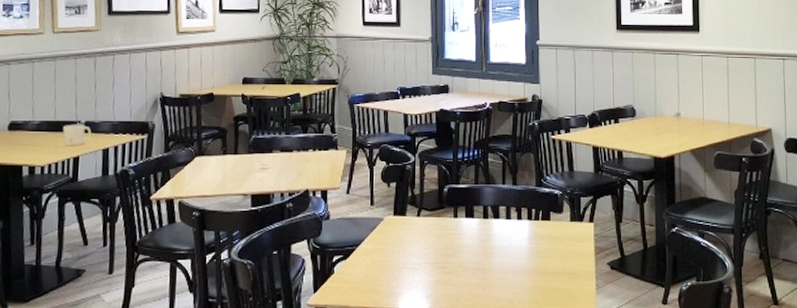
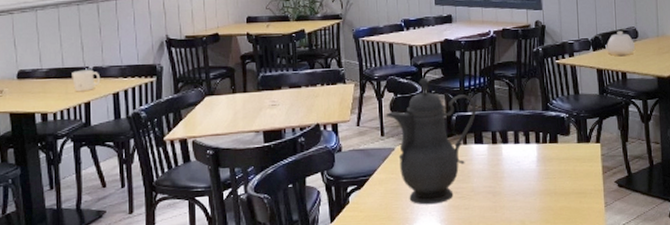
coffeepot: none [376,147,469,279] -> present [385,77,477,205]
sugar bowl: none [602,108,633,134] -> present [605,31,636,56]

